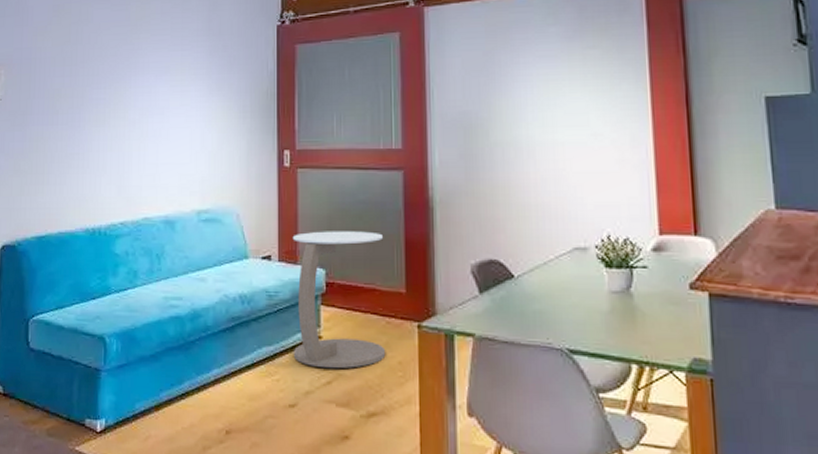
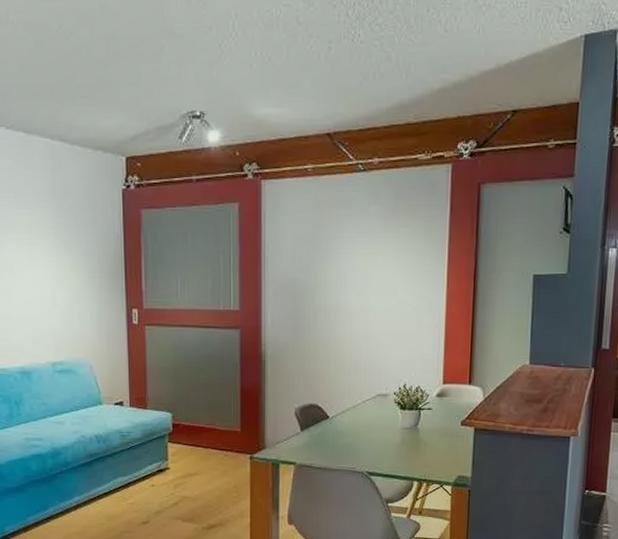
side table: present [292,231,386,369] -> none [142,381,224,493]

